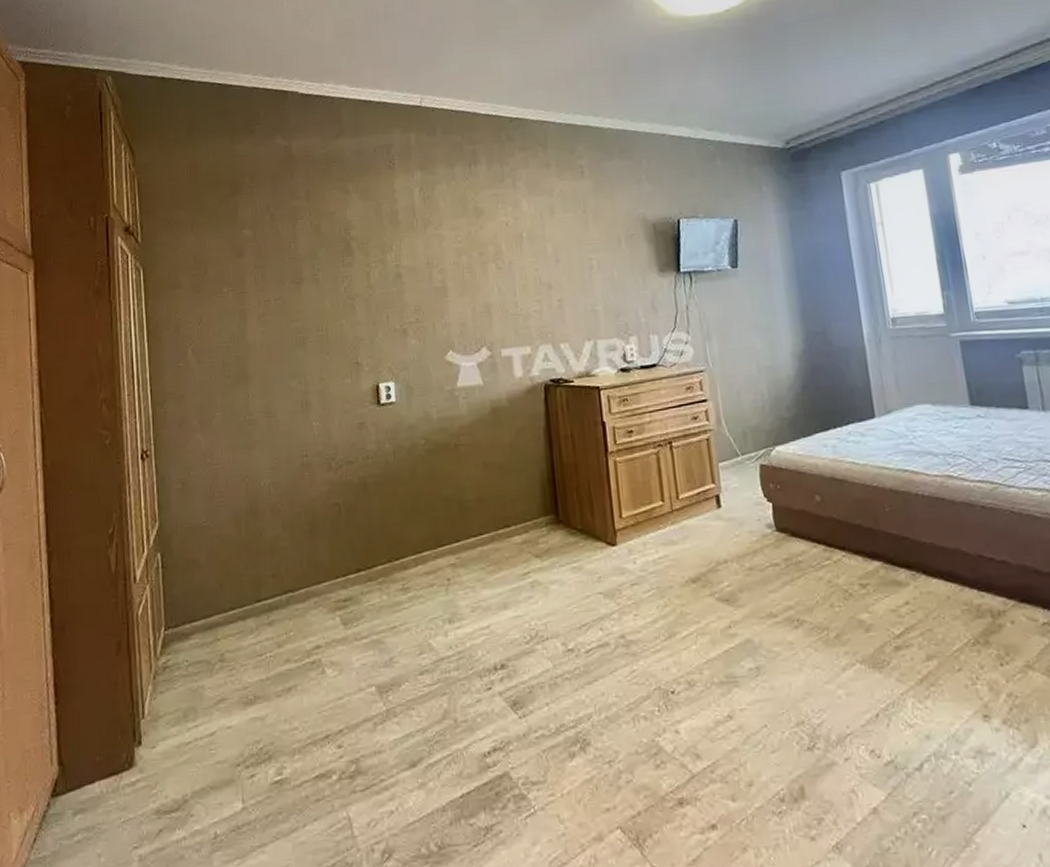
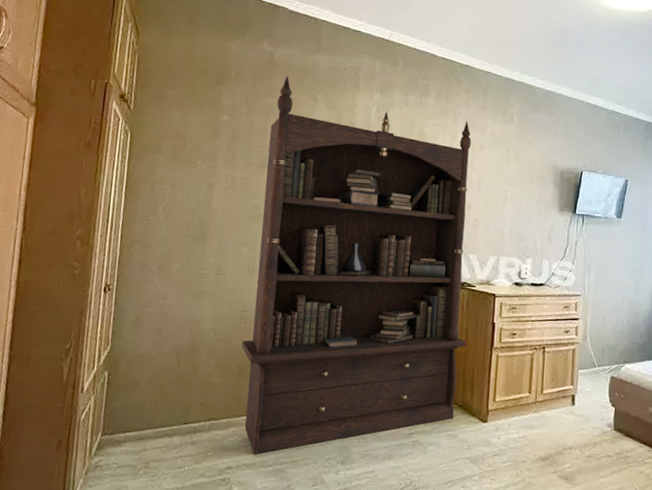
bookcase: none [300,170,575,627] -> present [241,76,471,455]

